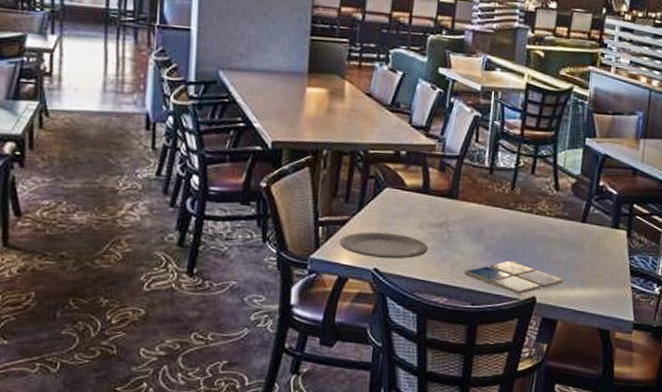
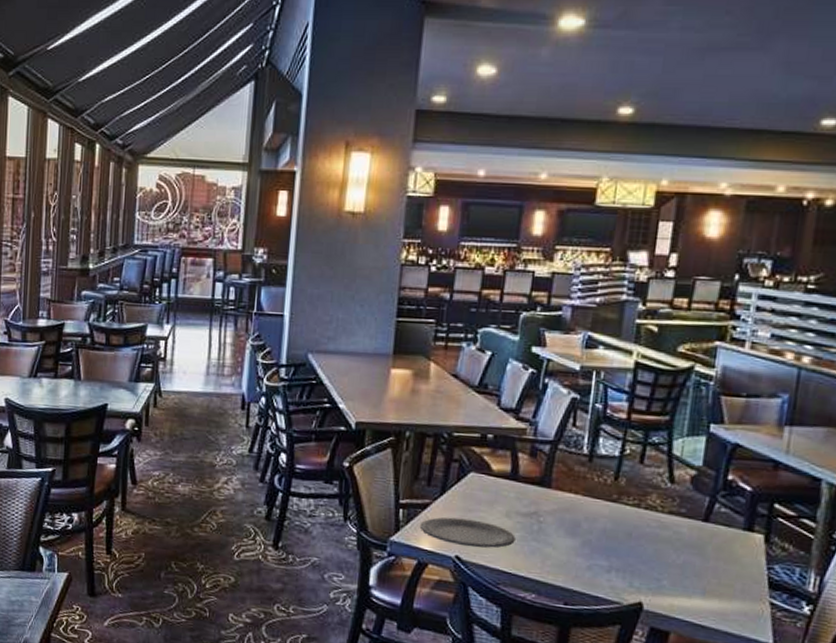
drink coaster: present [464,260,564,294] -> none [556,559,680,598]

